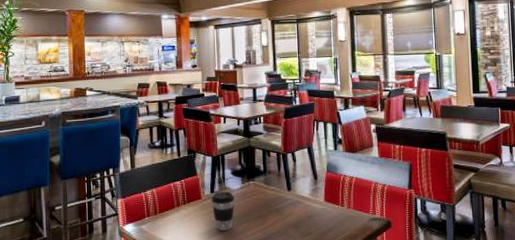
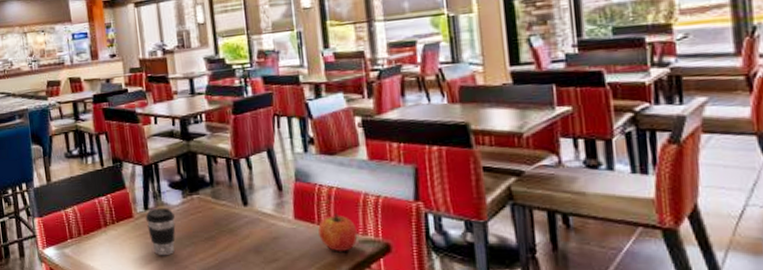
apple: none [341,197,369,227] -> present [318,213,358,251]

